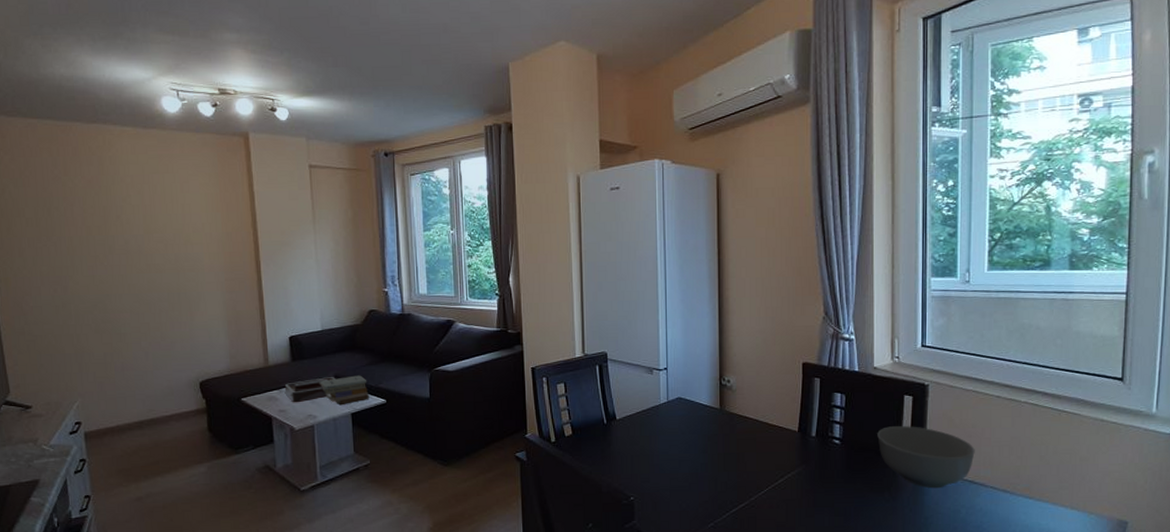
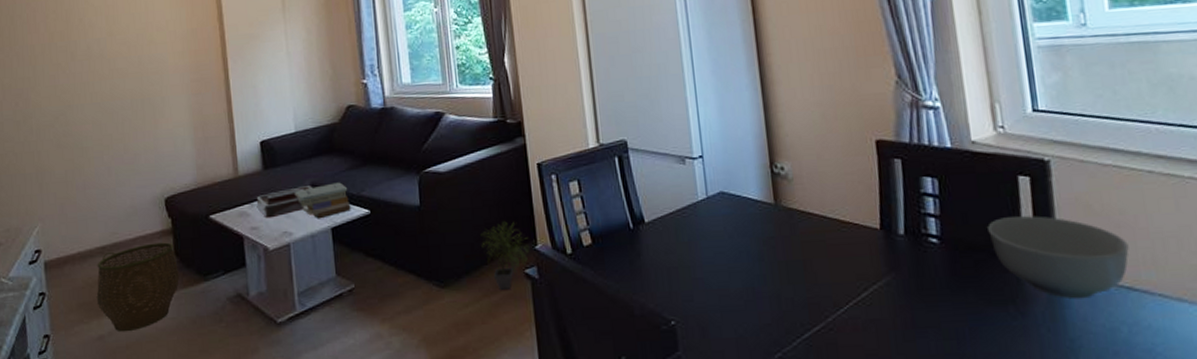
basket: none [134,420,213,494] -> present [96,242,180,331]
potted plant: none [480,413,521,469] -> present [481,220,530,290]

